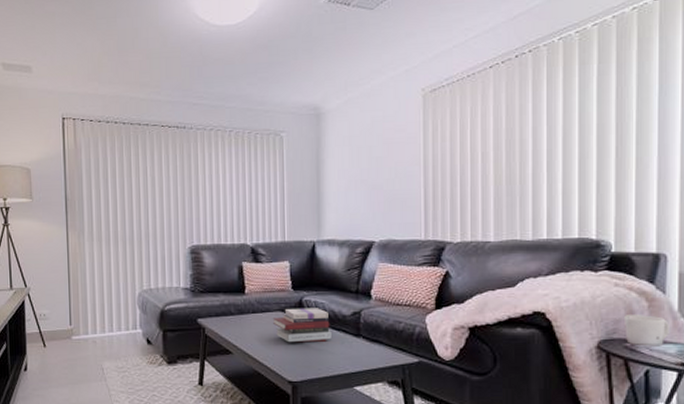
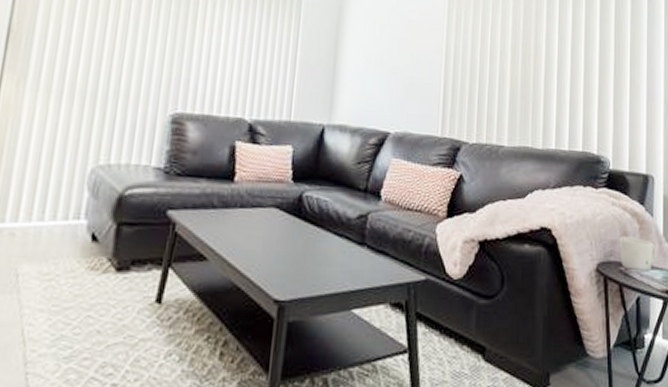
books: present [273,308,332,343] -> none [265,204,333,250]

